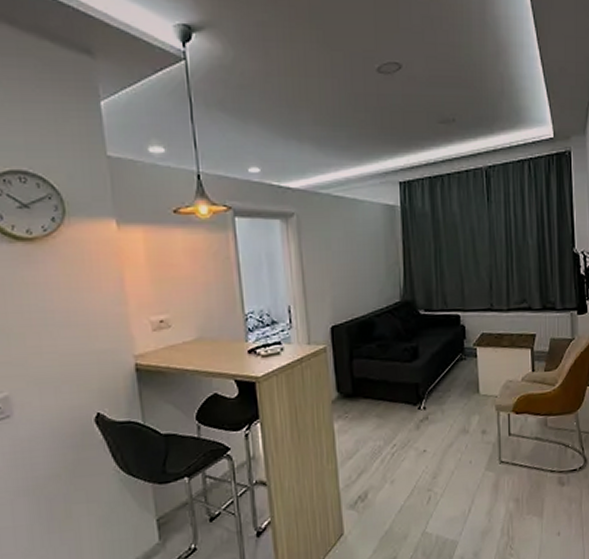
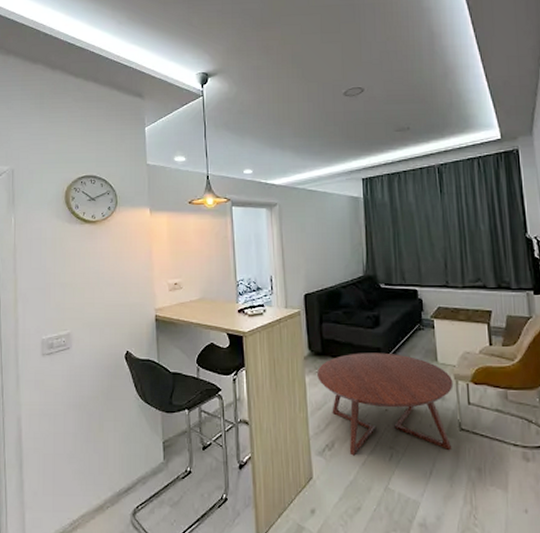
coffee table: none [347,388,495,504] -> present [317,352,454,456]

